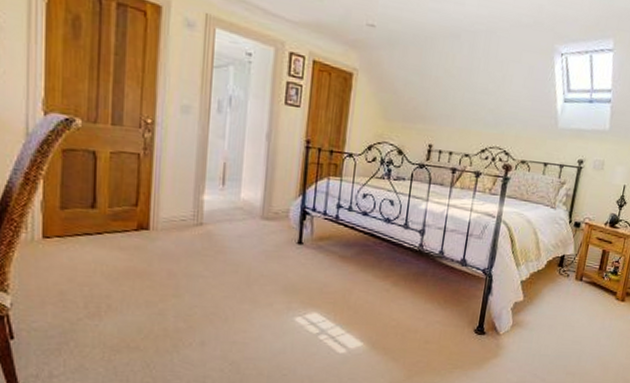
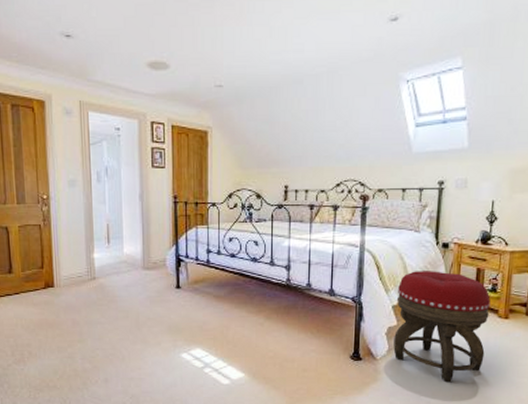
footstool: none [517,247,611,361] -> present [393,271,491,383]

